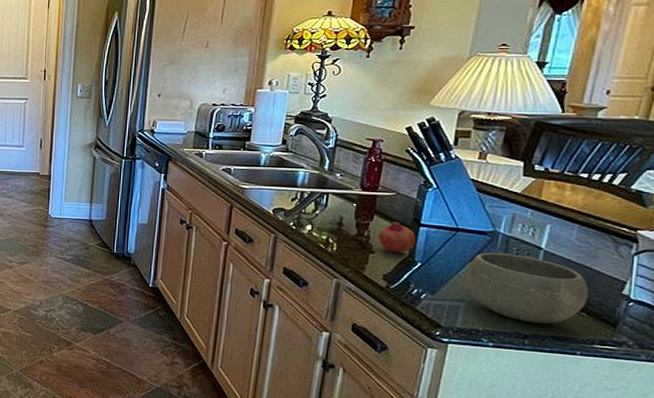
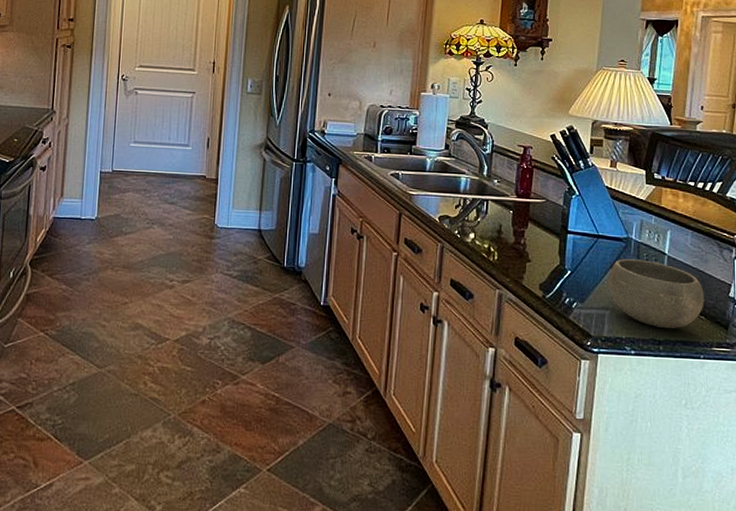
fruit: present [378,221,416,253] -> none [533,228,565,261]

